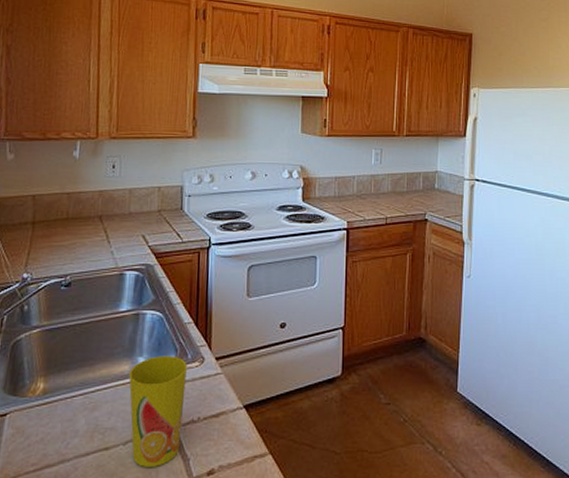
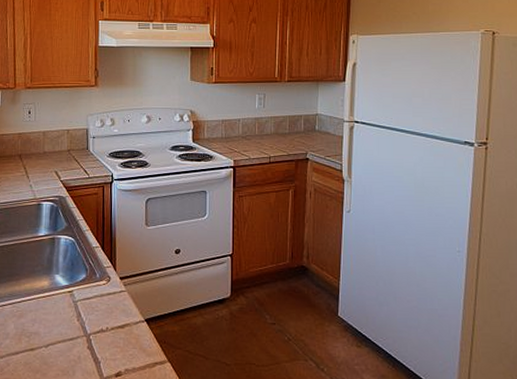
cup: present [129,356,188,467] -> none [48,274,97,367]

